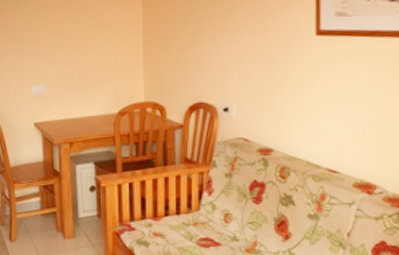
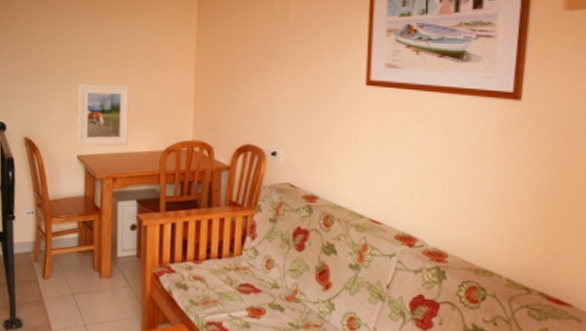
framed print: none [31,52,82,115] -> present [77,83,130,147]

